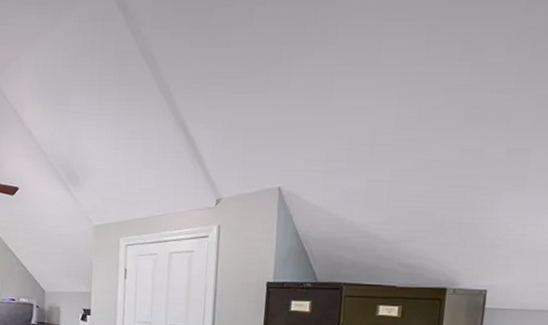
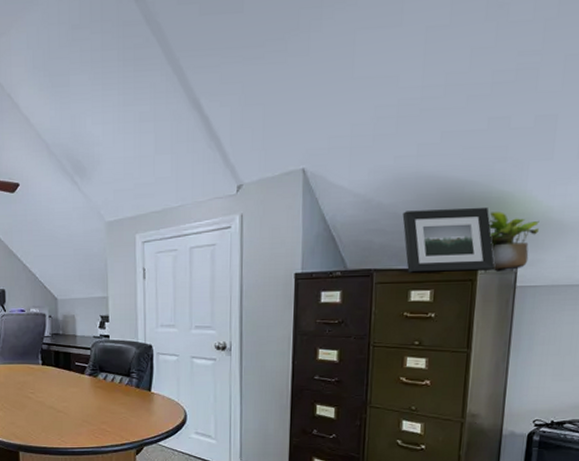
picture frame: none [373,231,464,291] -> present [402,207,495,274]
potted plant: none [458,236,510,293] -> present [488,212,540,272]

